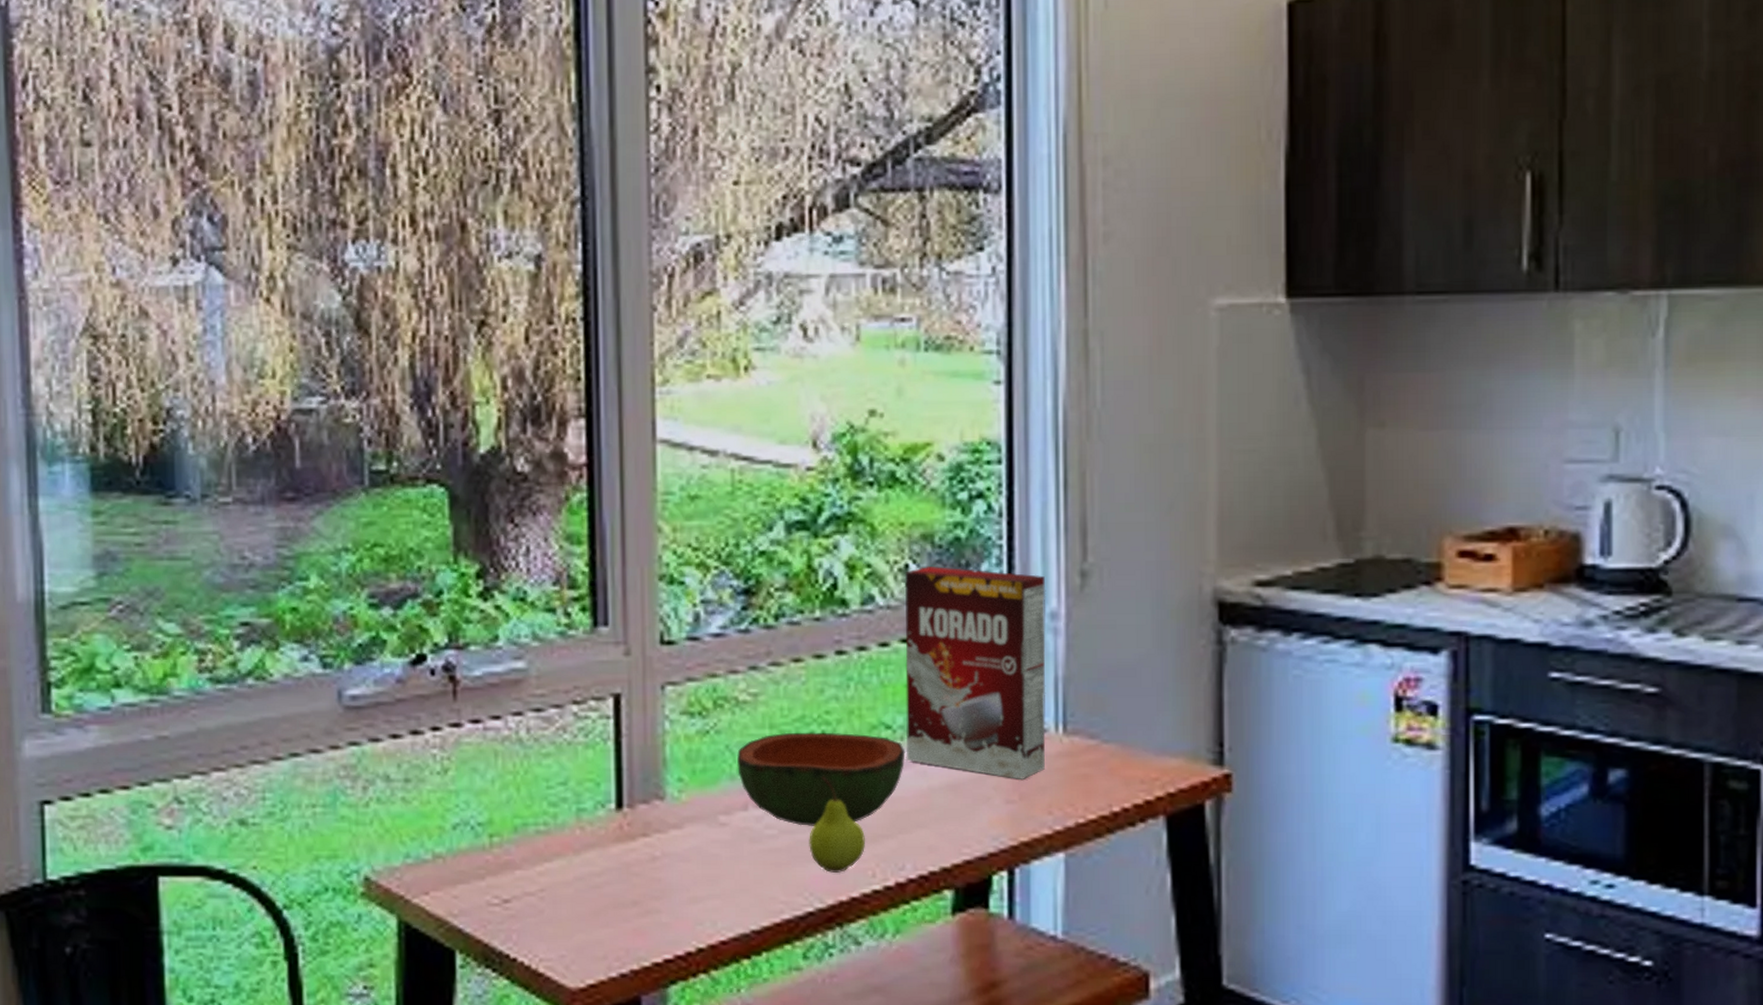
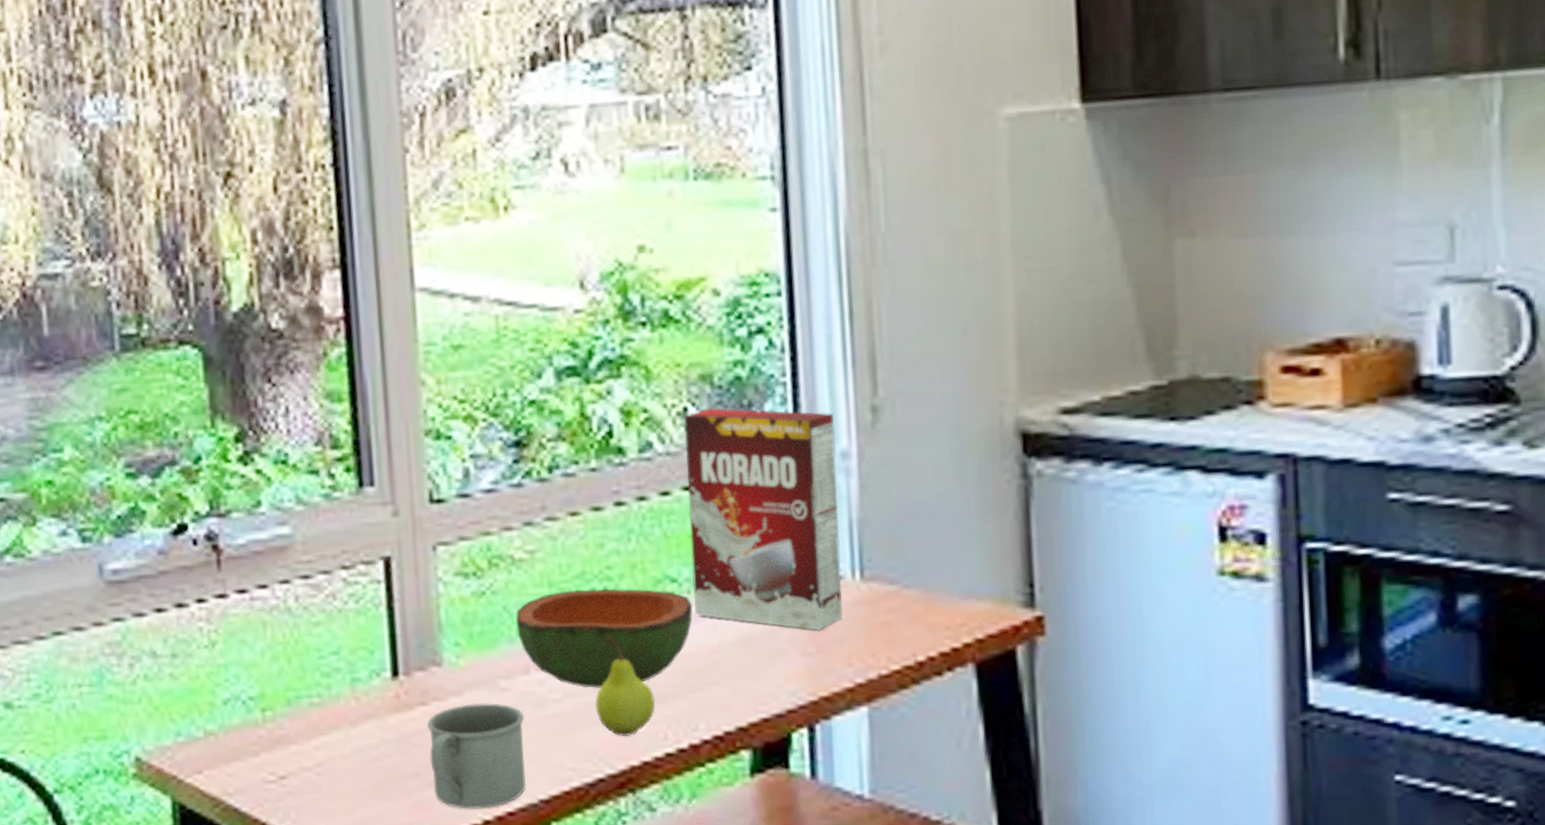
mug: none [647,837,740,937] -> present [426,703,527,809]

